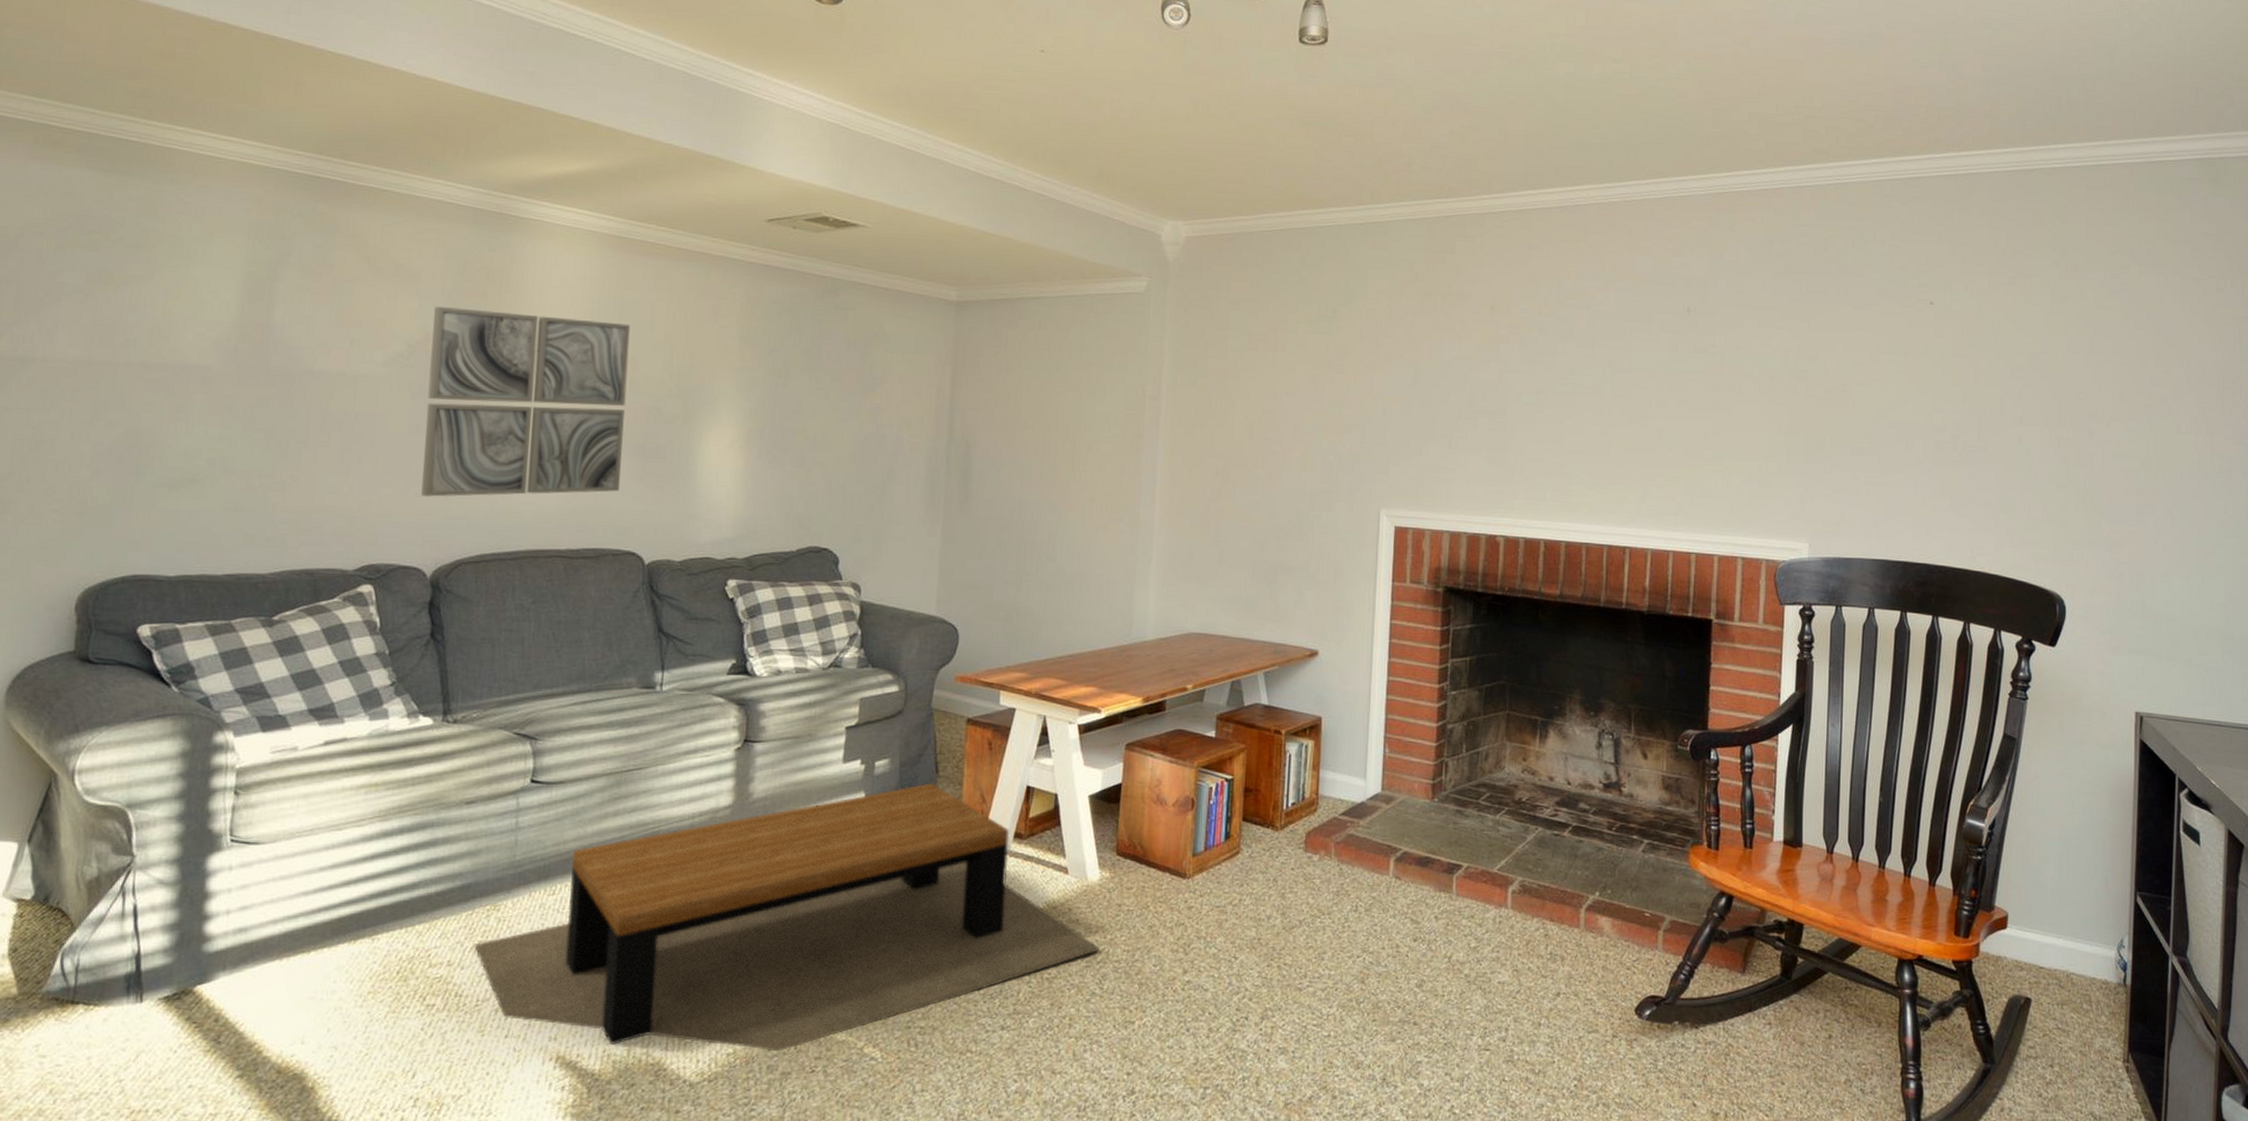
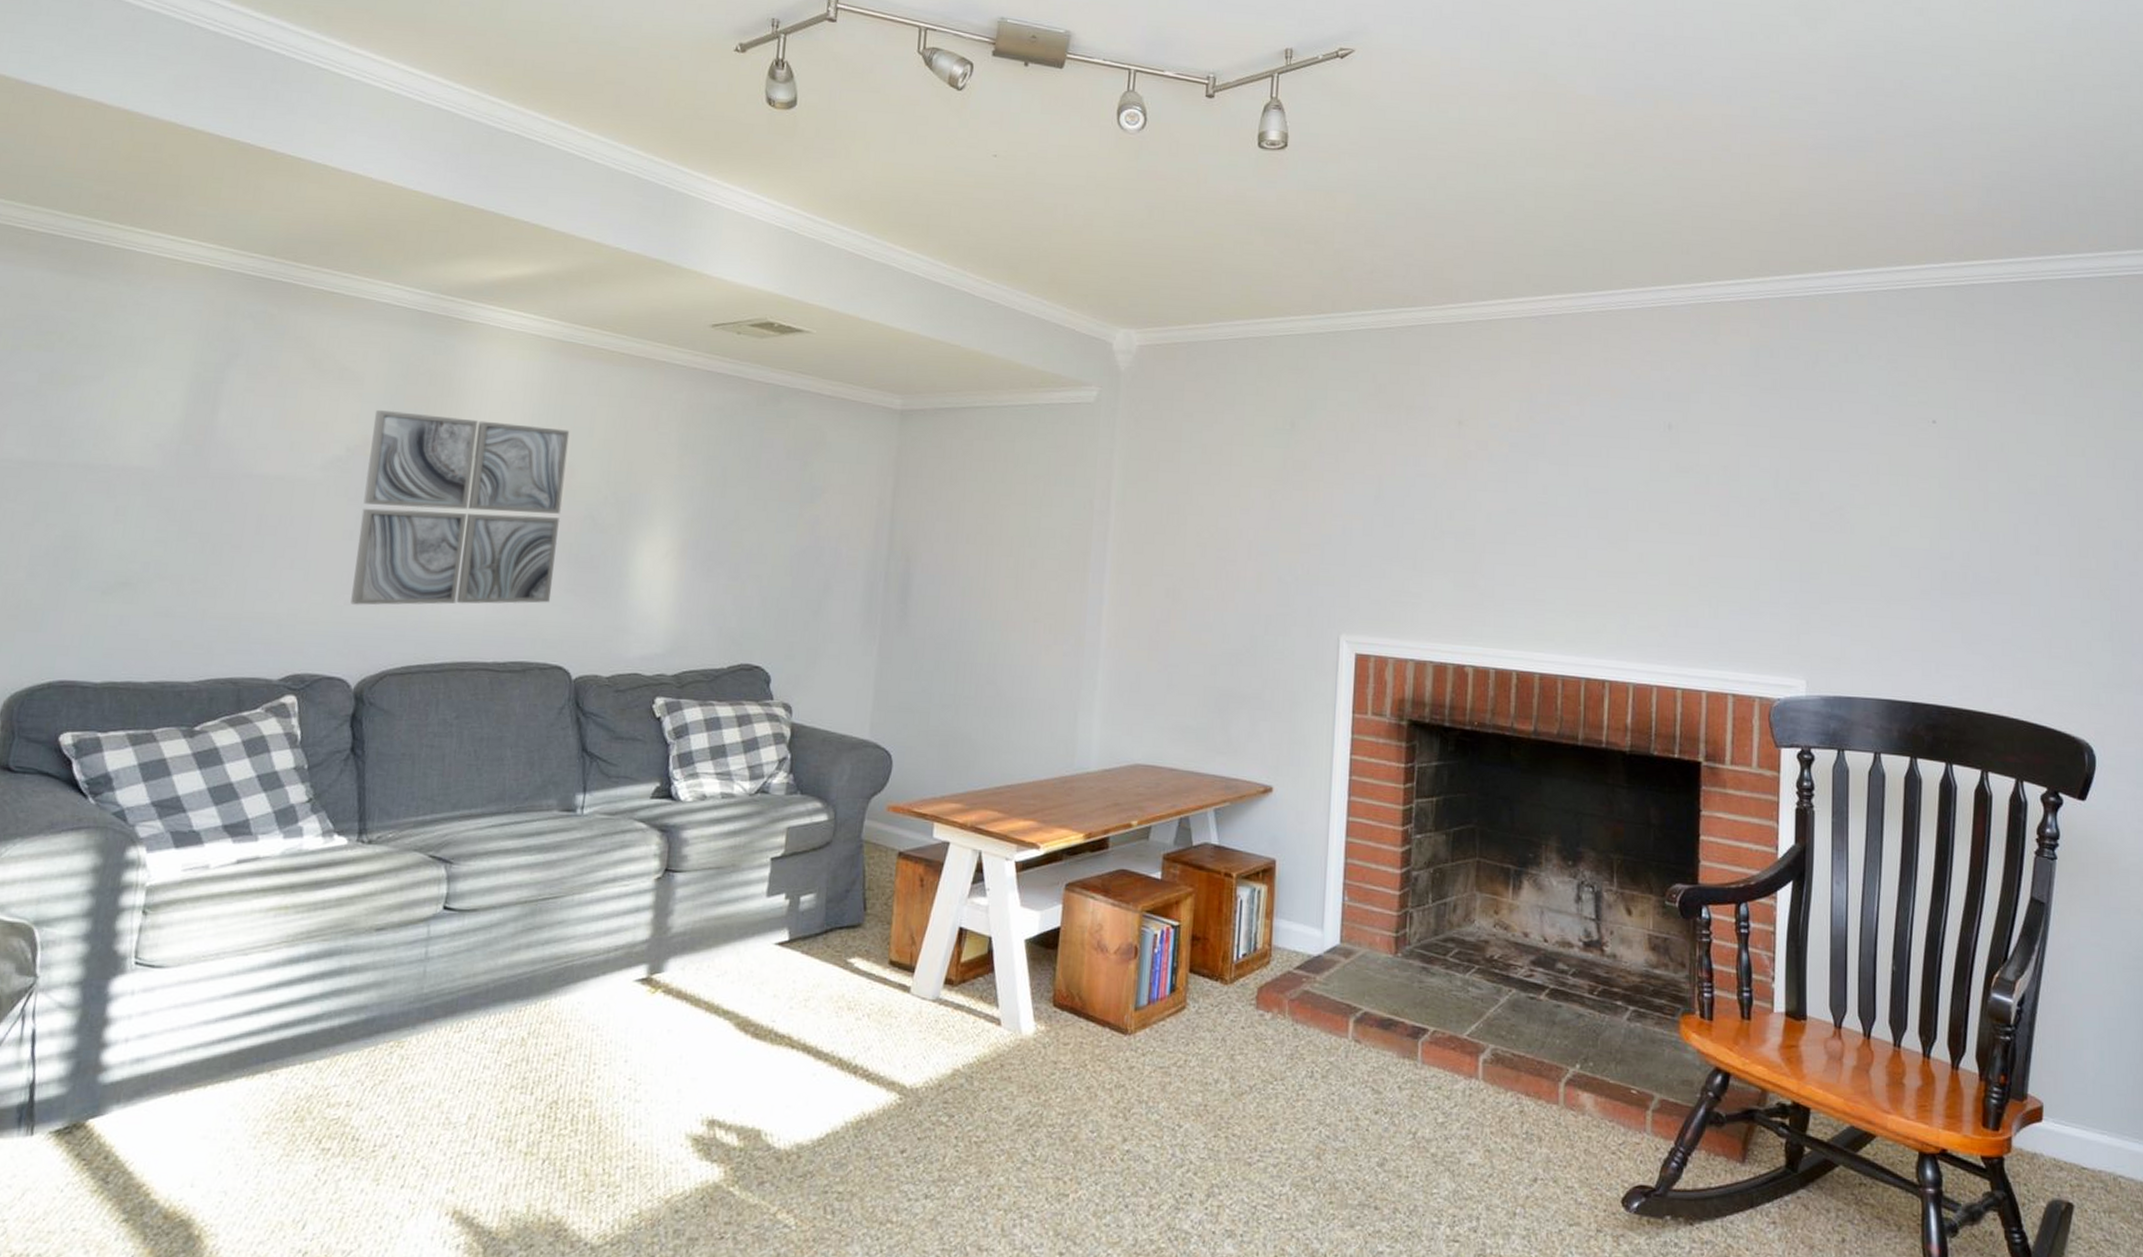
coffee table: present [474,783,1099,1052] -> none [374,921,1032,1215]

